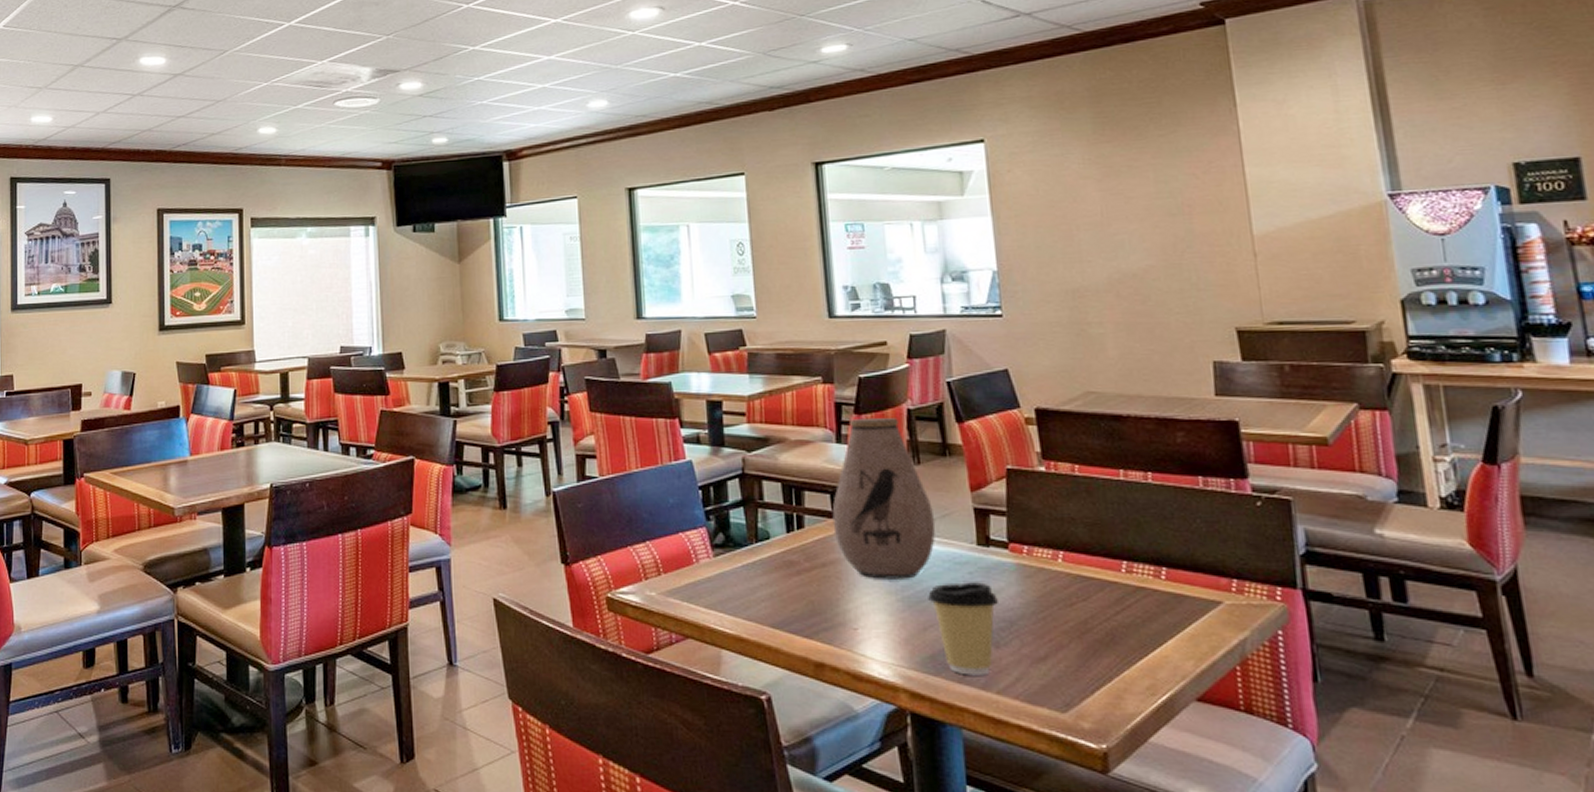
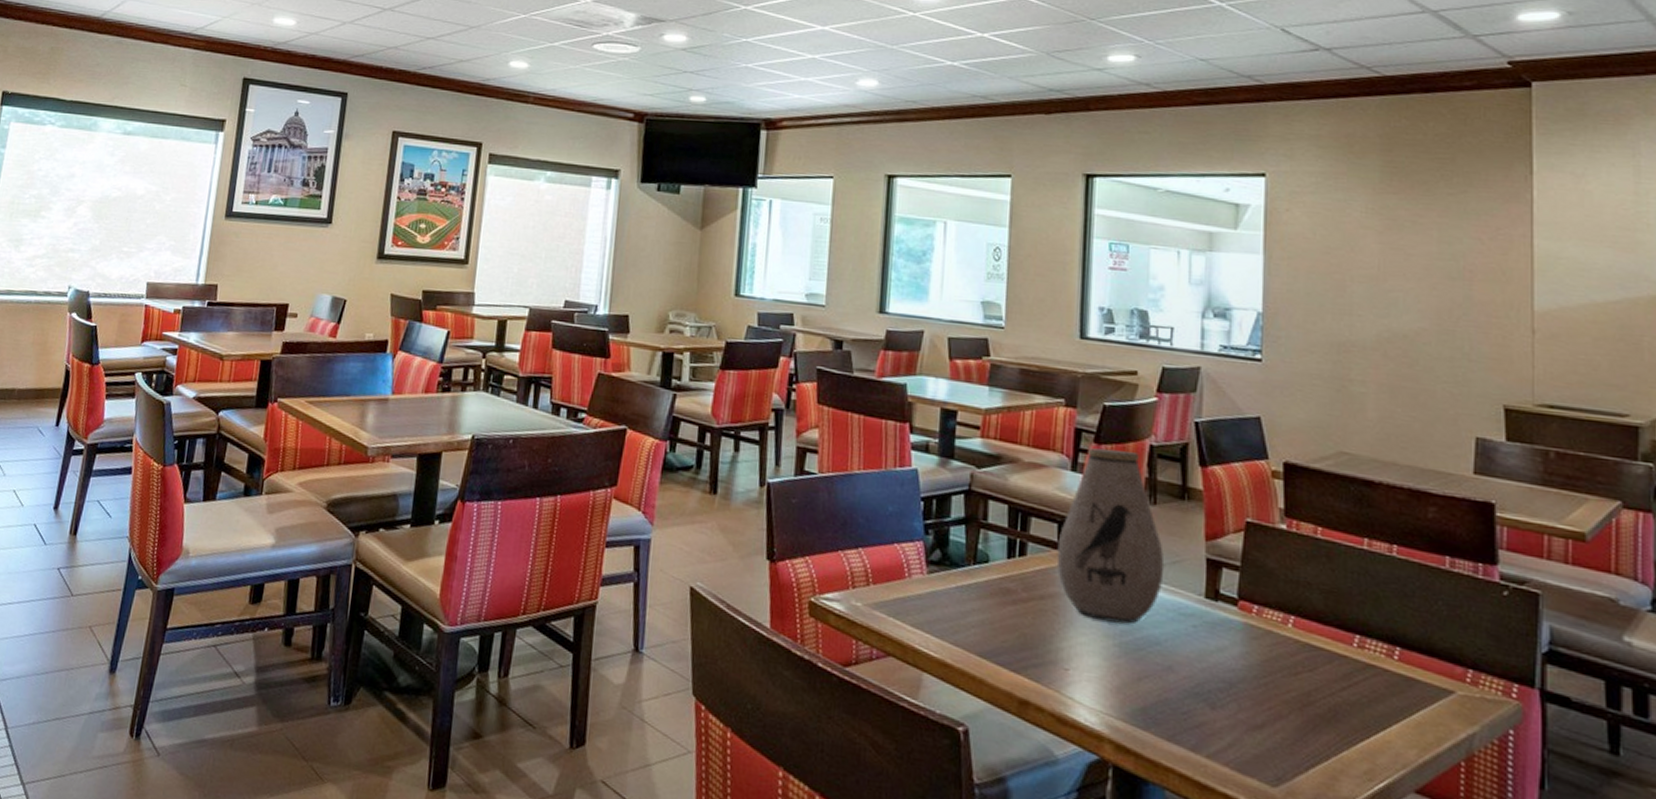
coffee cup: present [928,582,998,676] -> none [1147,634,1220,736]

